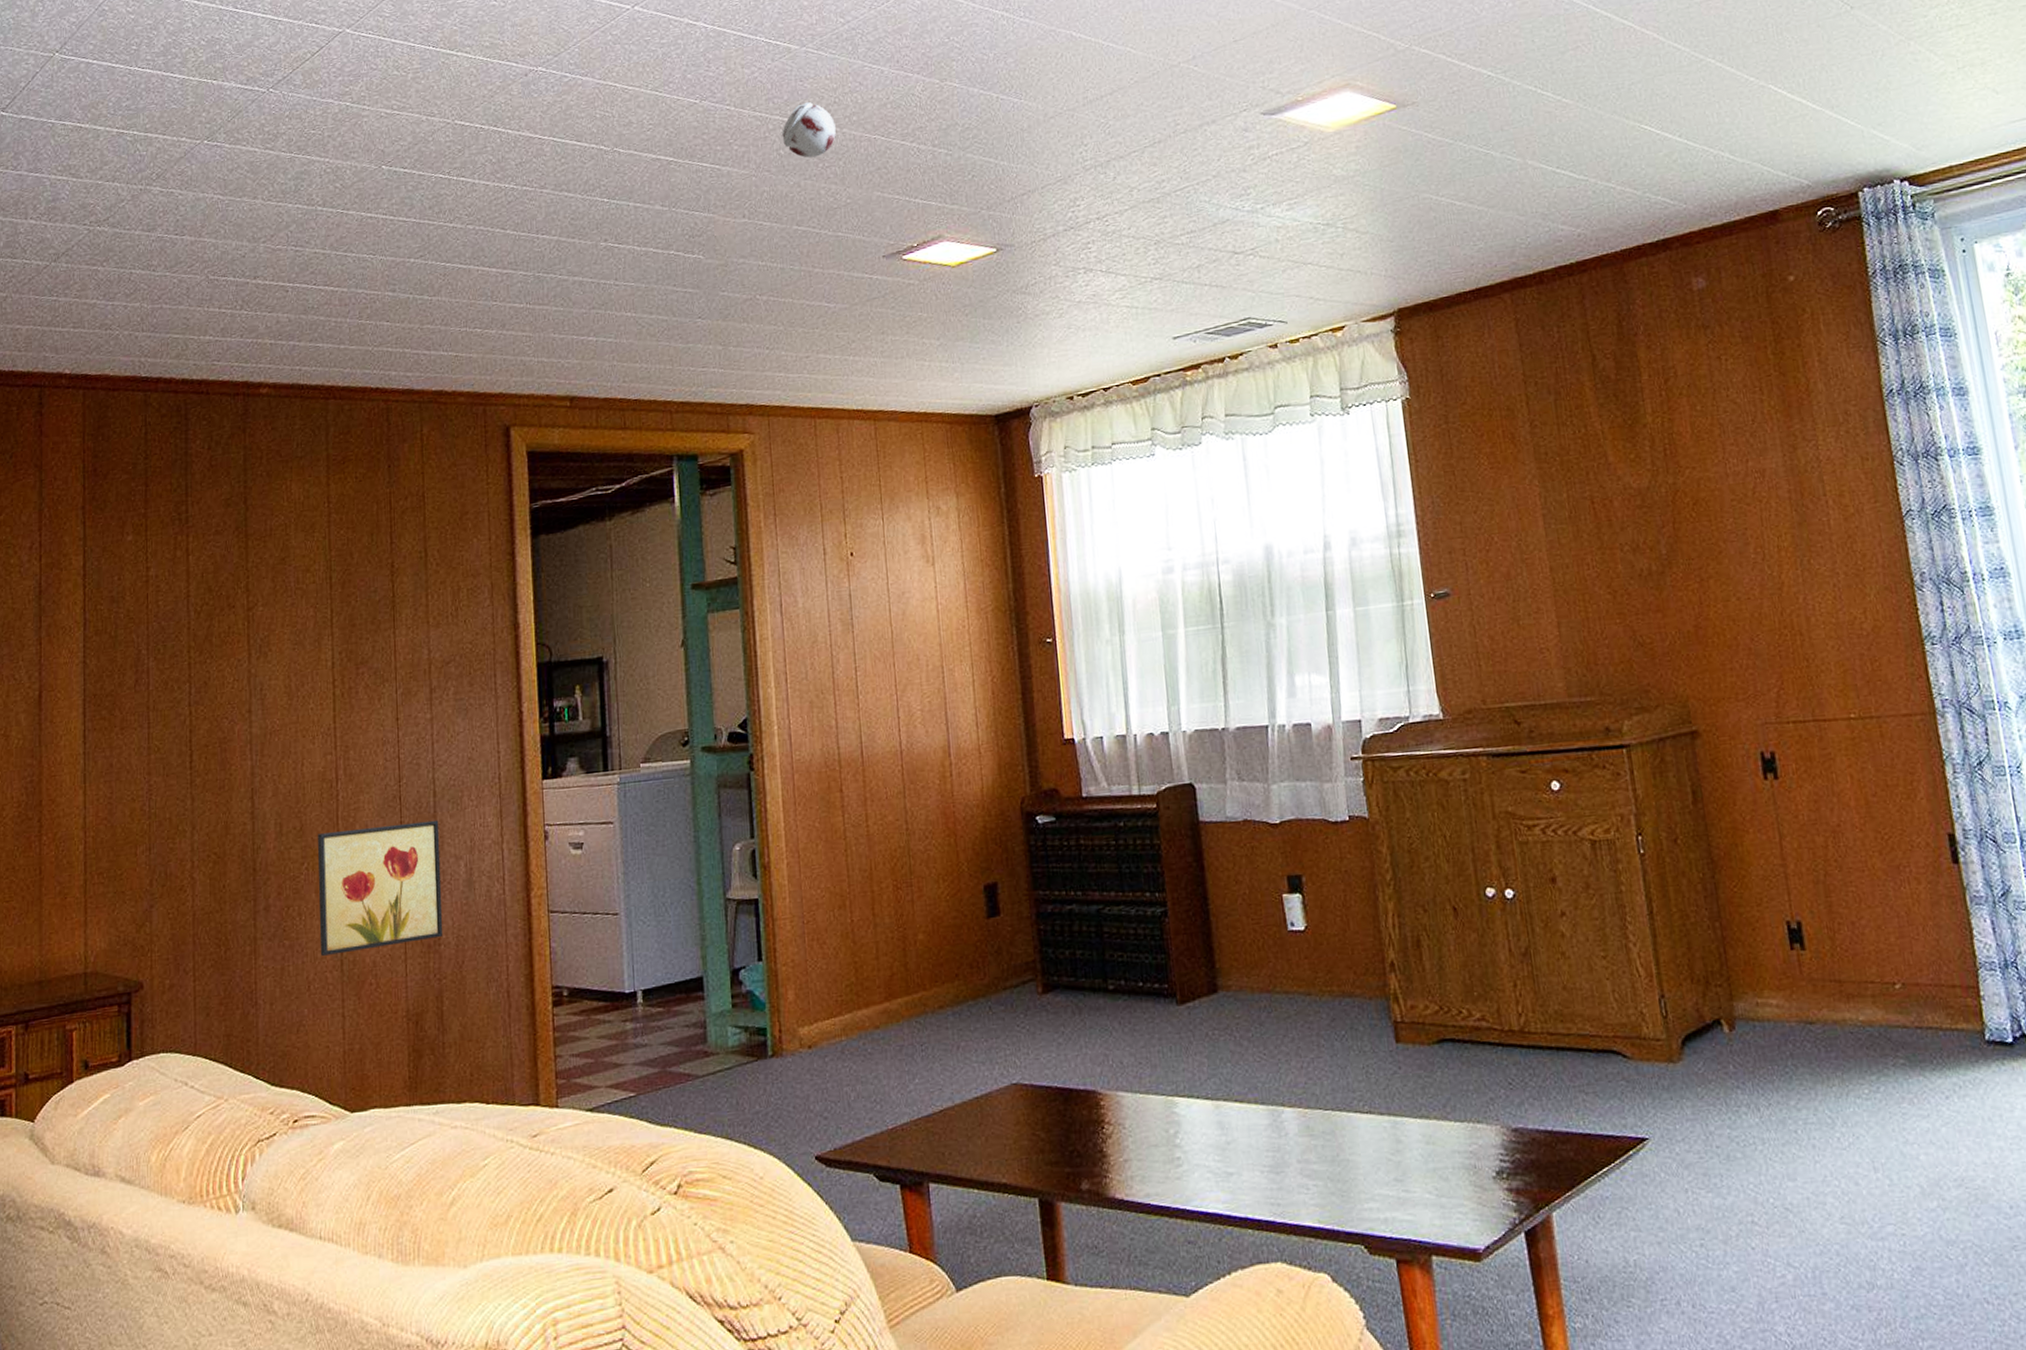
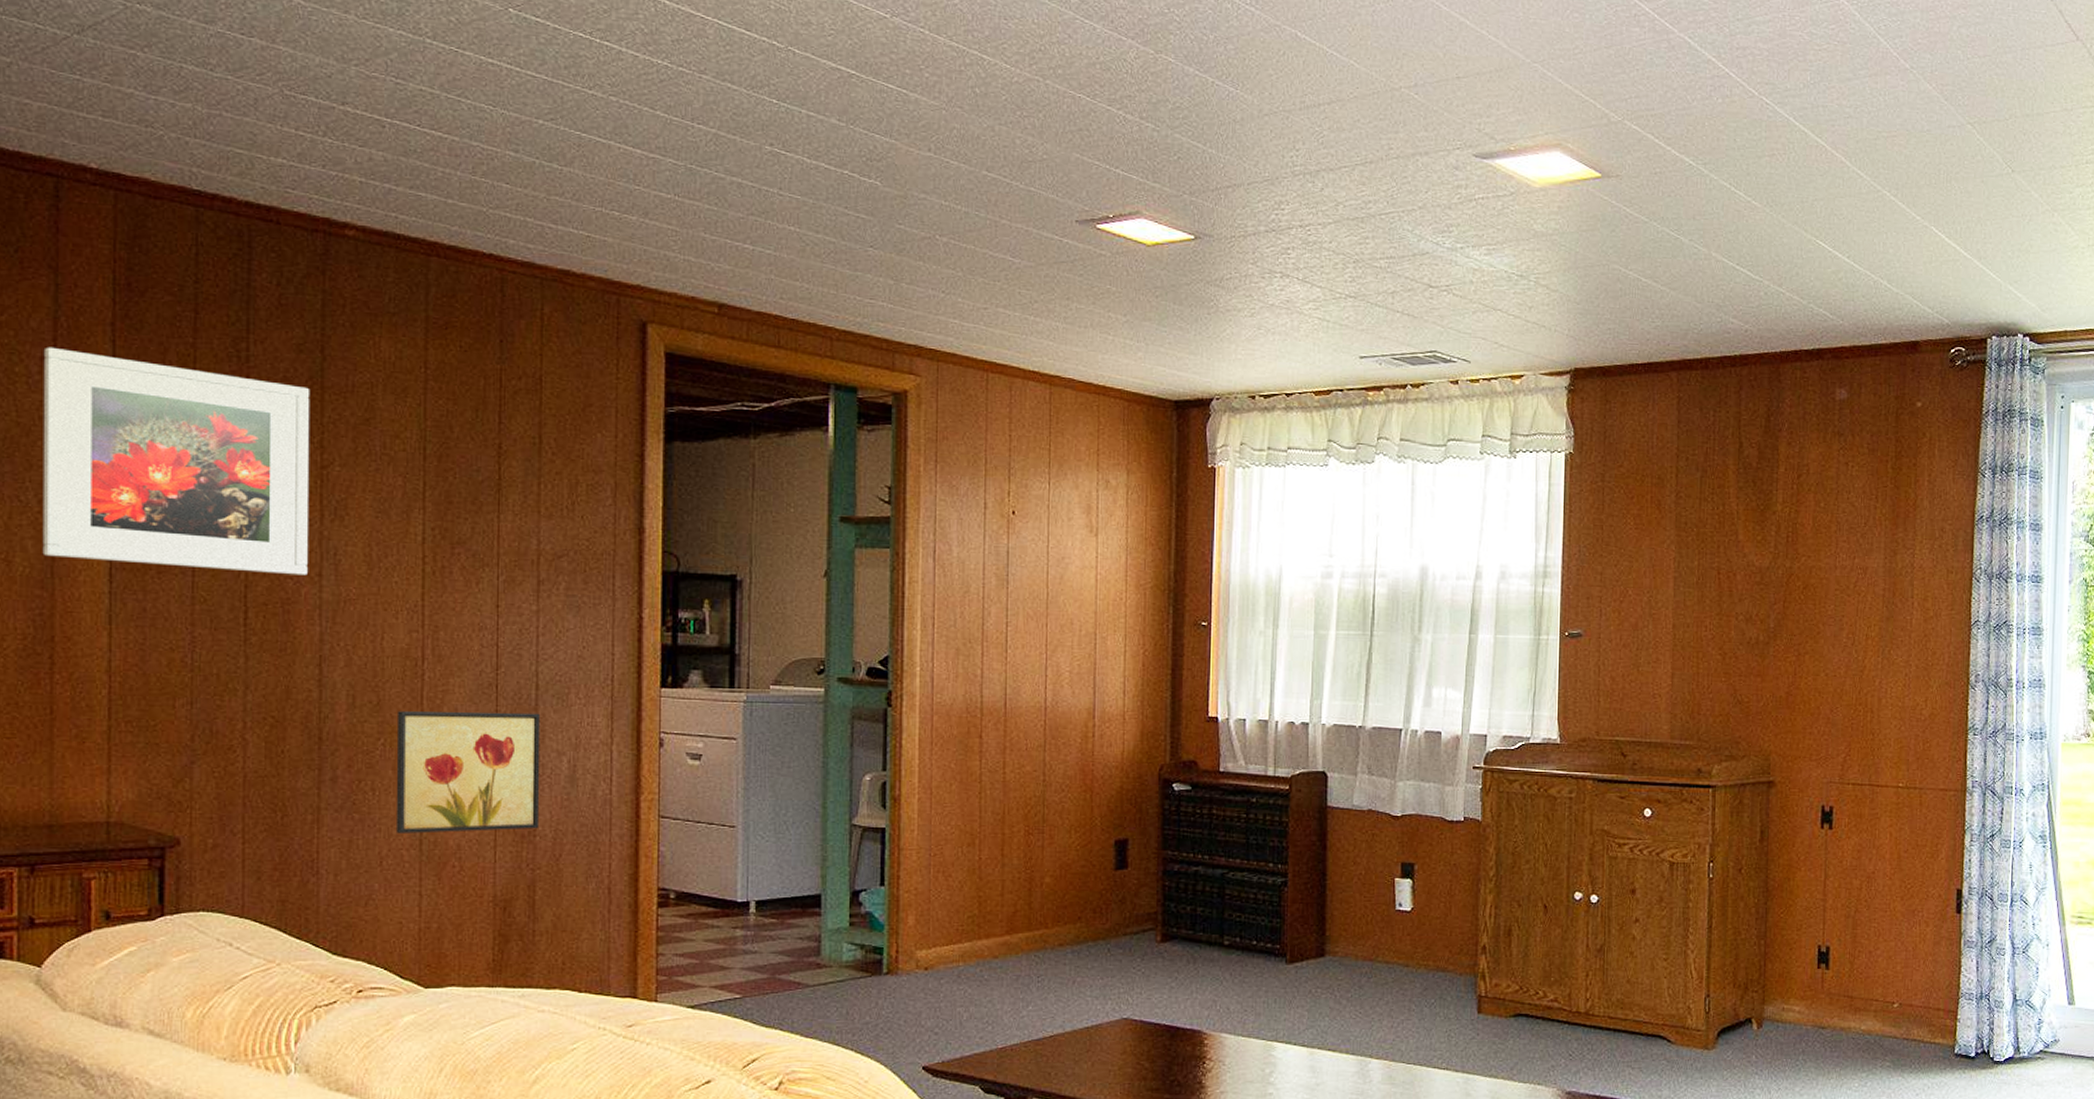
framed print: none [32,536,239,727] -> present [42,346,310,576]
smoke detector: present [782,102,836,158] -> none [979,43,1038,104]

